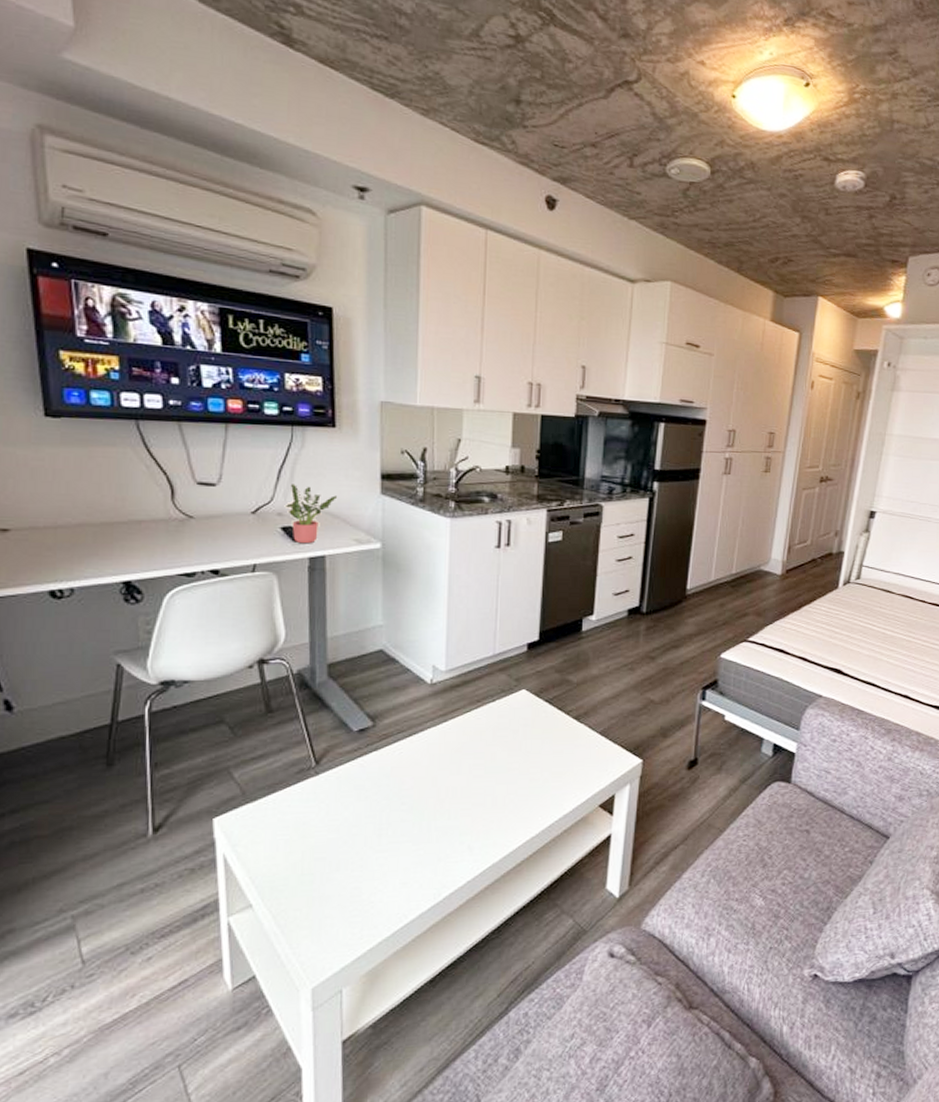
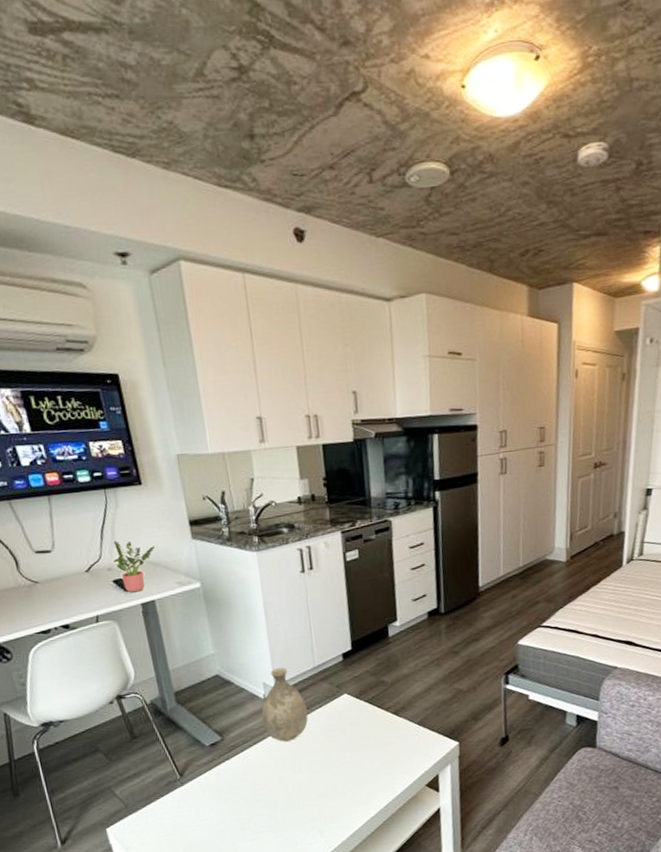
vase: none [424,650,478,737] -> present [261,667,308,742]

